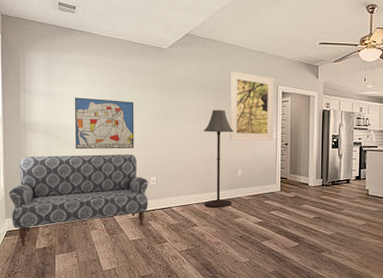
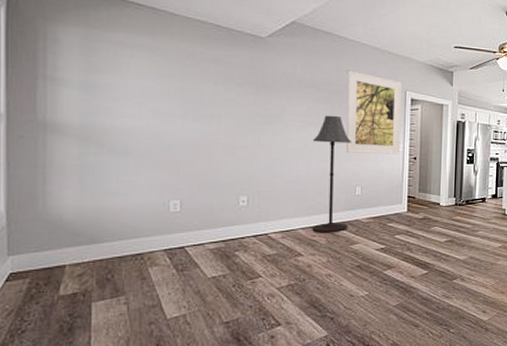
sofa: present [8,154,148,246] -> none [13,167,236,293]
wall art: present [75,97,134,150] -> none [127,91,218,161]

